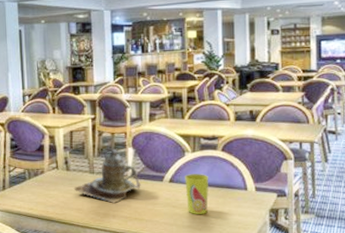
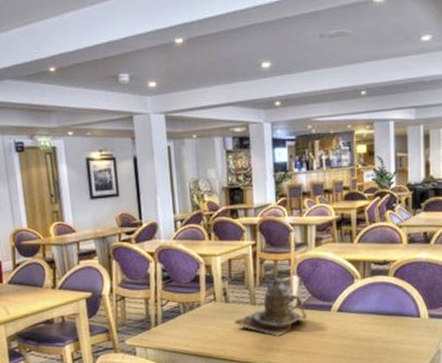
cup: present [185,174,209,214] -> none [354,301,380,345]

